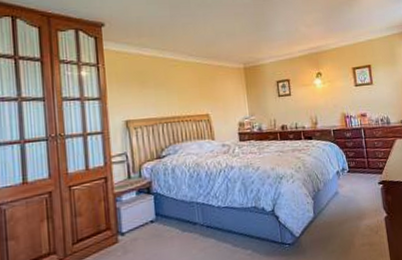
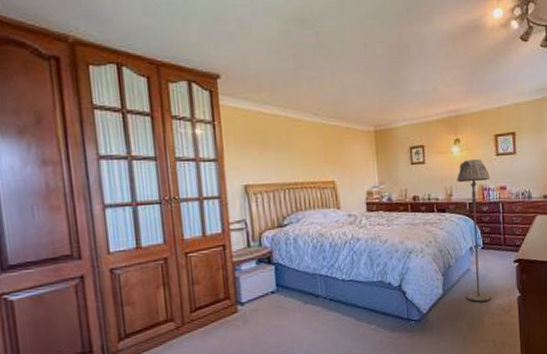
floor lamp: none [320,90,361,224] -> present [456,159,492,302]

